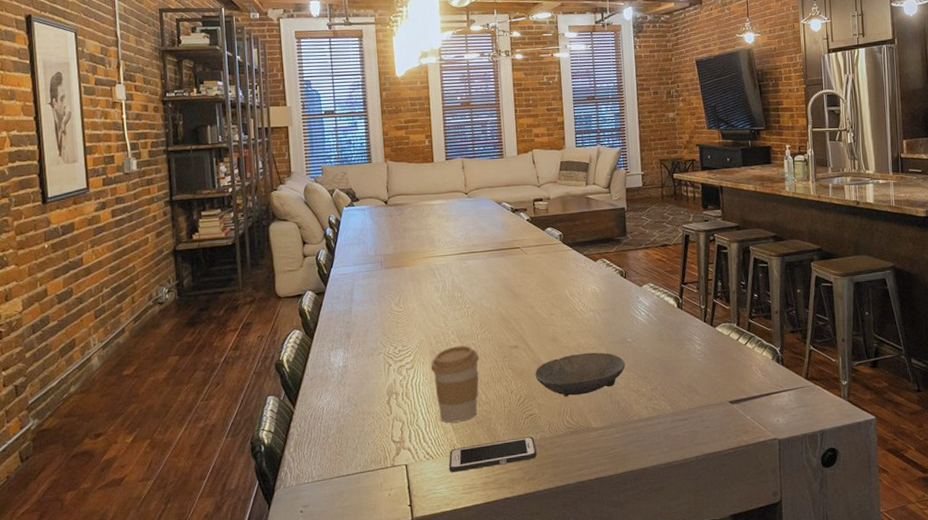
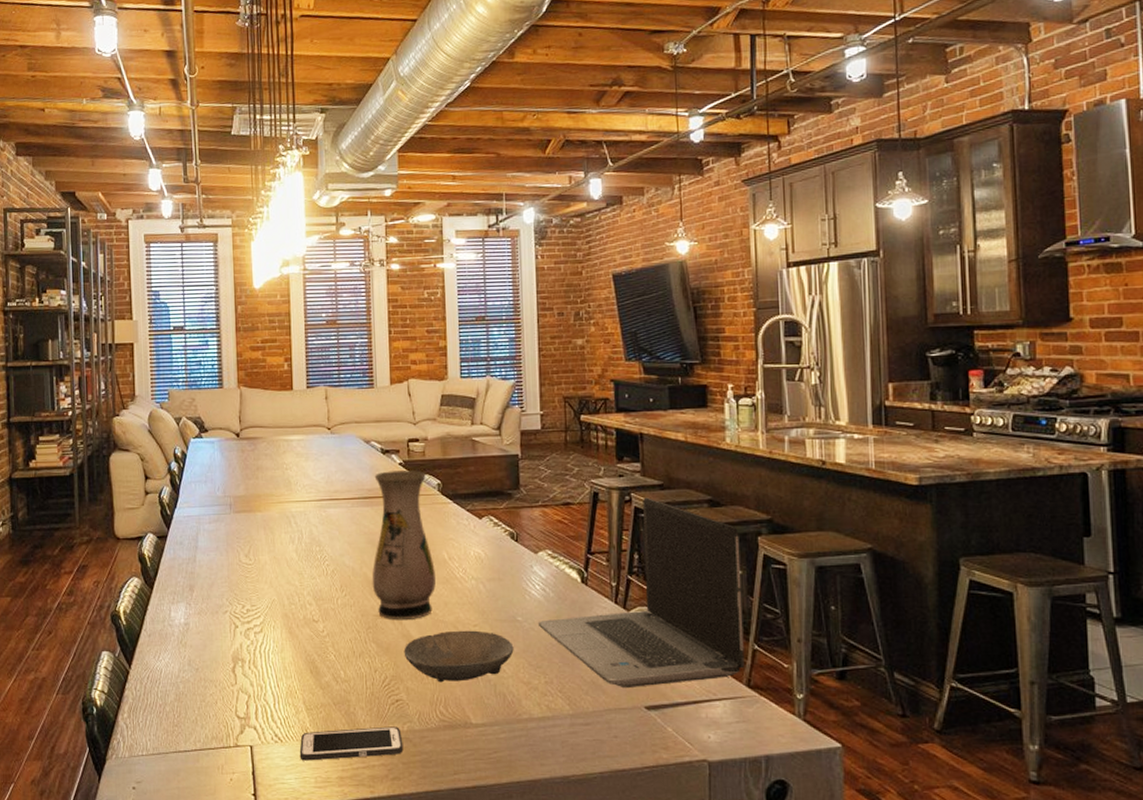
coffee cup: present [430,345,479,423] -> none [282,610,338,701]
vase: none [506,225,561,349] -> present [372,470,437,621]
laptop computer: none [644,237,804,389] -> present [537,497,745,689]

